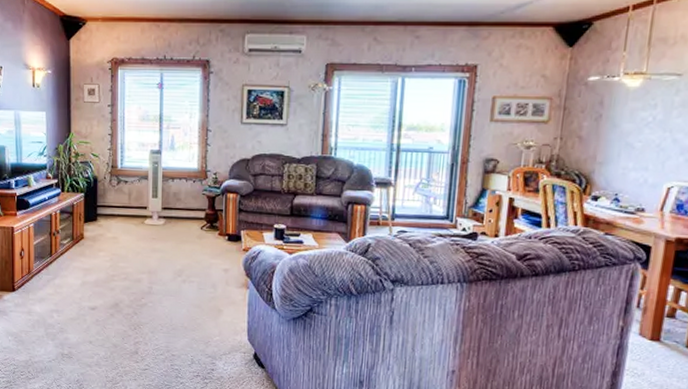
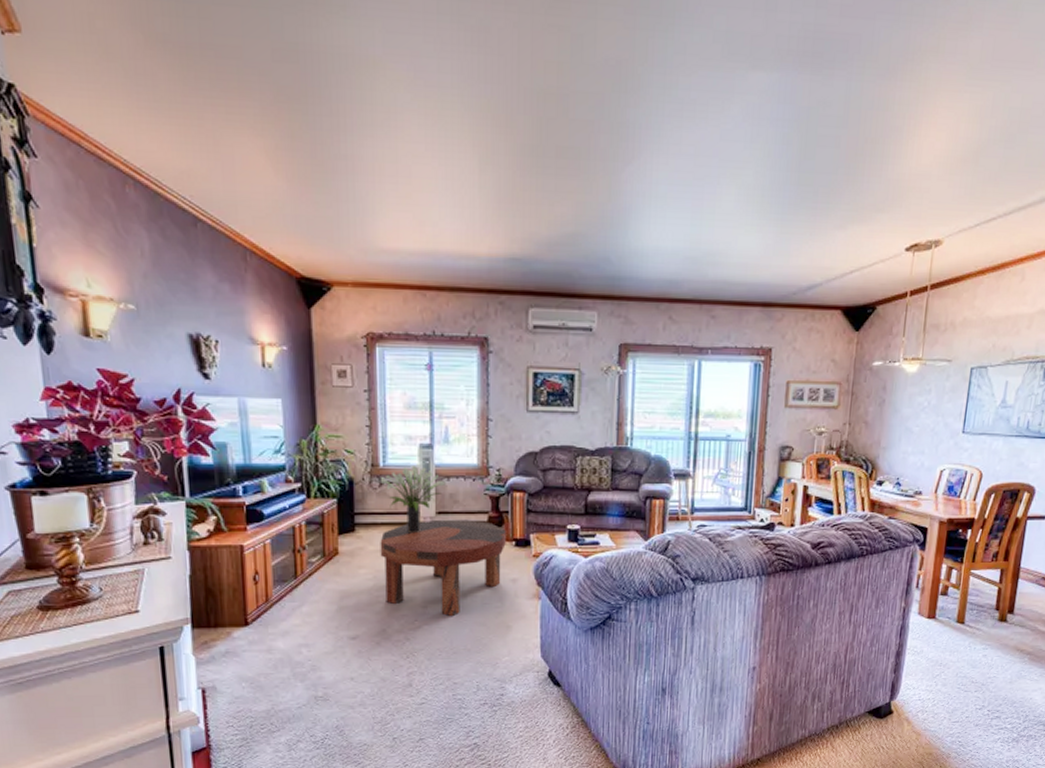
coffee table: none [116,214,220,298] -> present [380,519,506,617]
potted plant: none [118,168,171,225] -> present [380,466,446,534]

